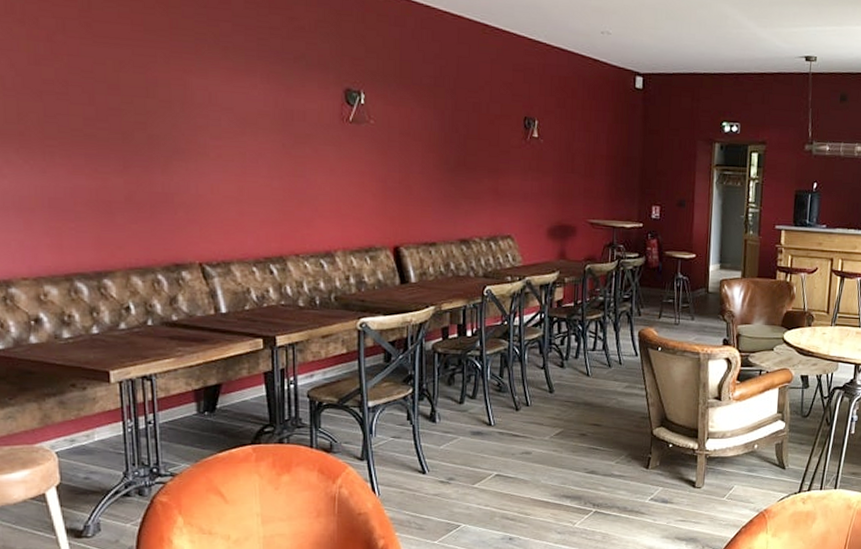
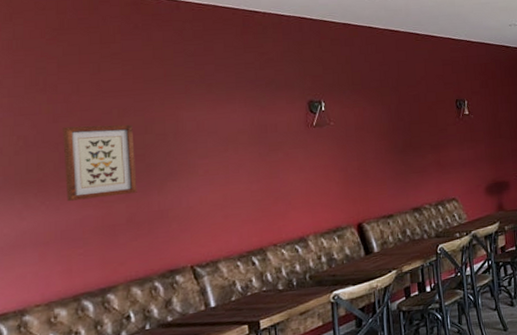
wall art: none [46,73,137,168] -> present [62,124,137,201]

